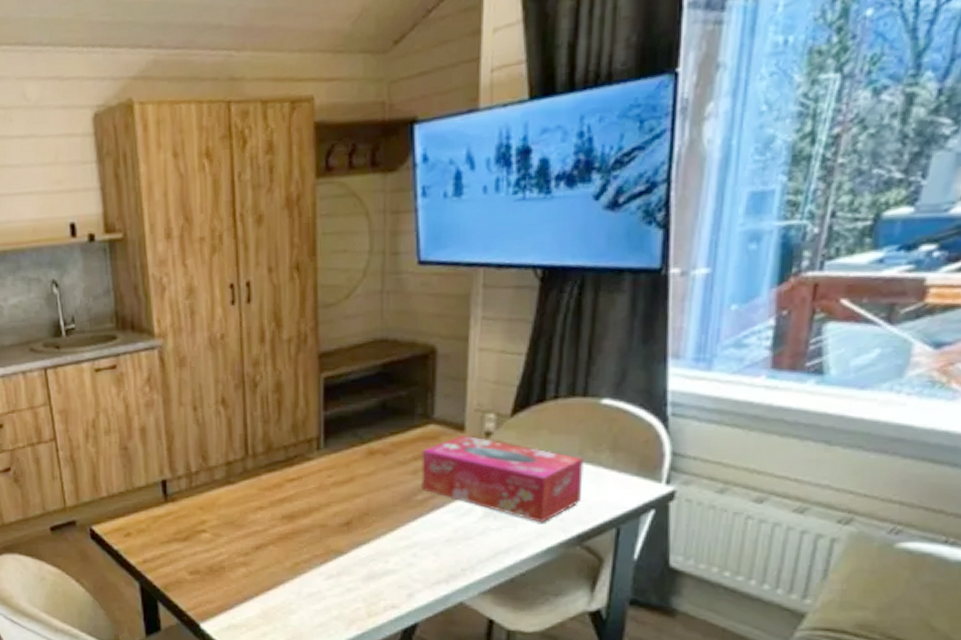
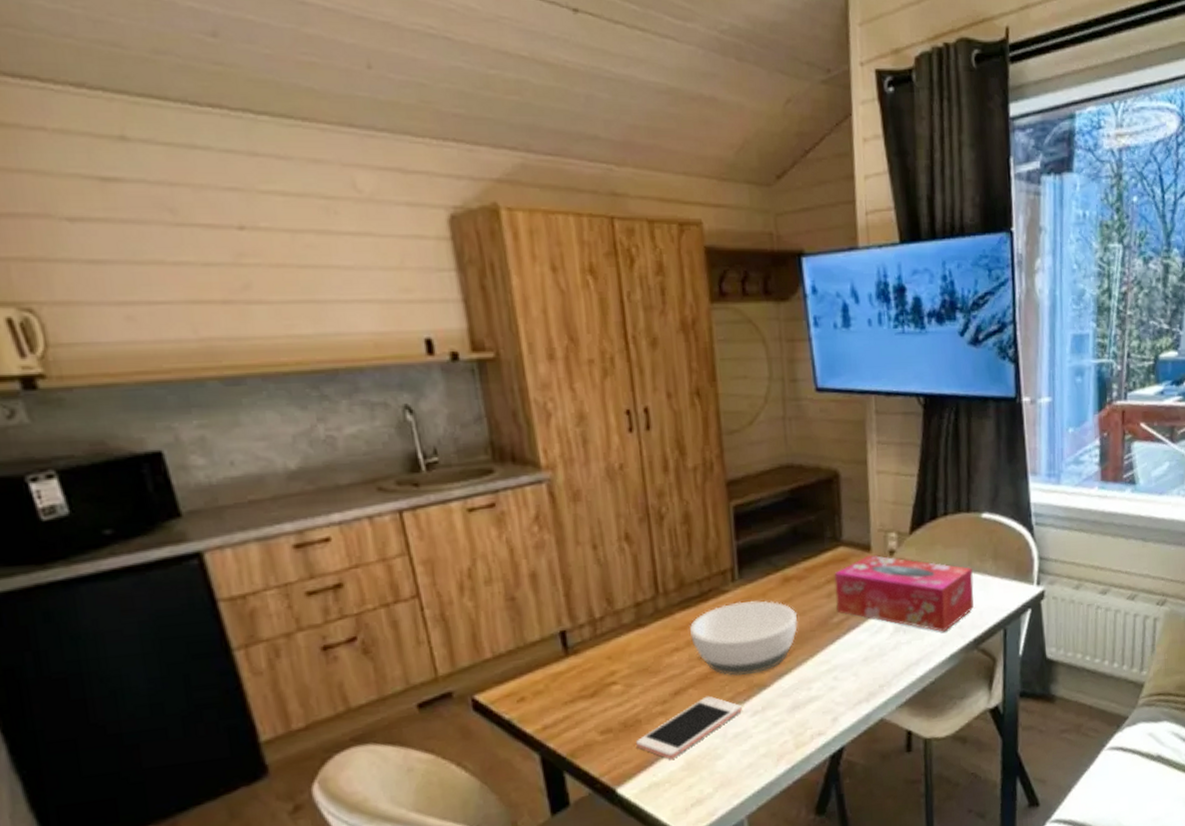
cell phone: none [219,554,318,606] -> present [636,695,742,760]
bowl: none [273,469,379,539] -> present [689,601,797,676]

